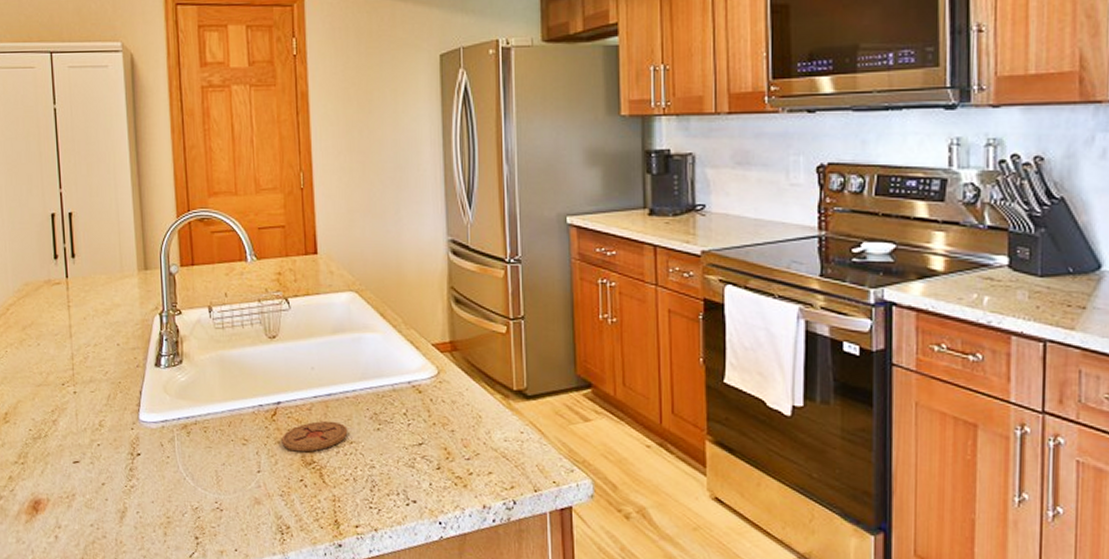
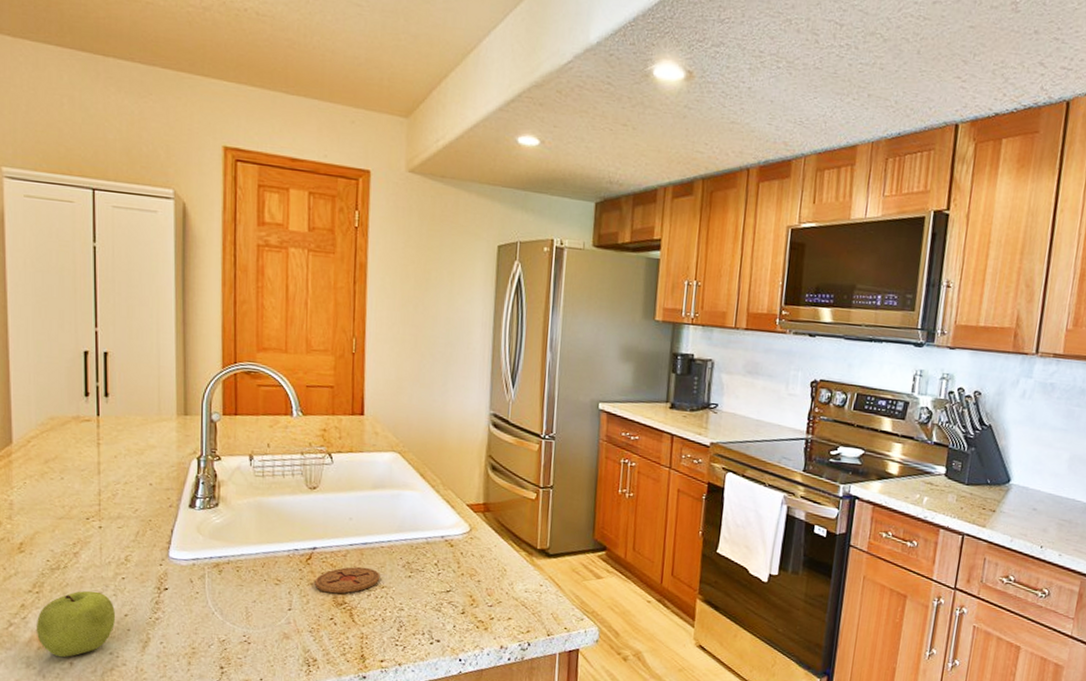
fruit: none [23,459,94,531] -> present [36,590,116,658]

